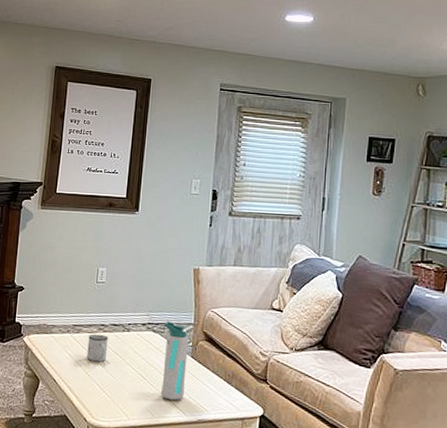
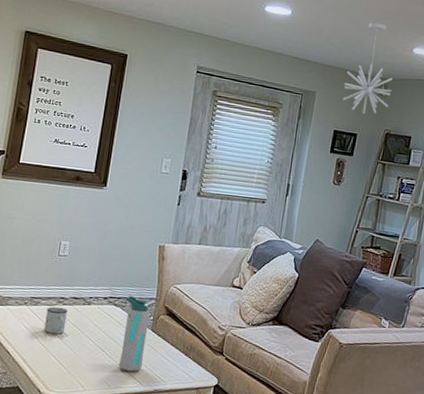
pendant light: none [375,19,431,118] -> present [342,22,393,115]

